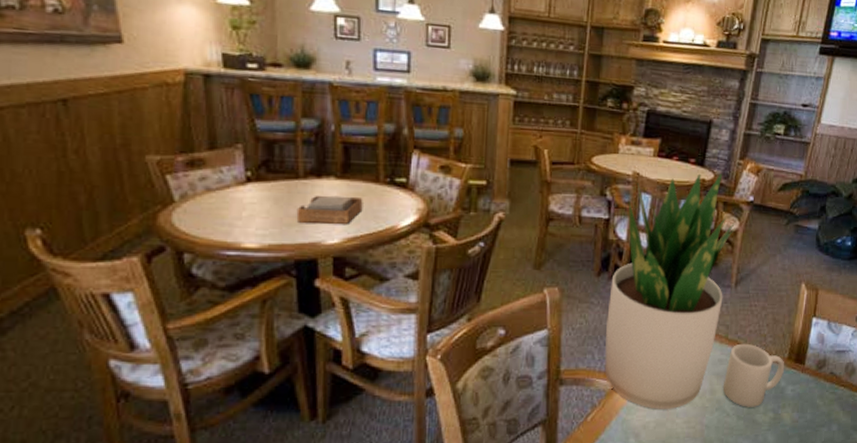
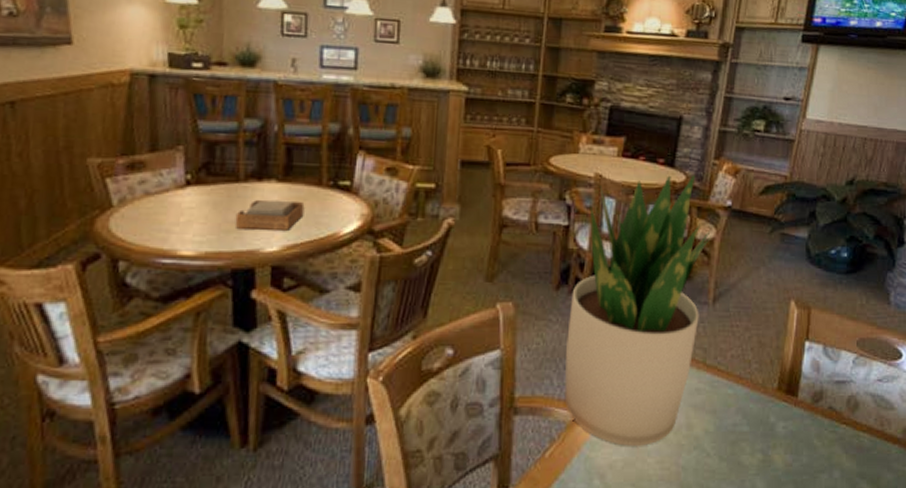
mug: present [722,343,785,407] -> none [701,370,774,446]

